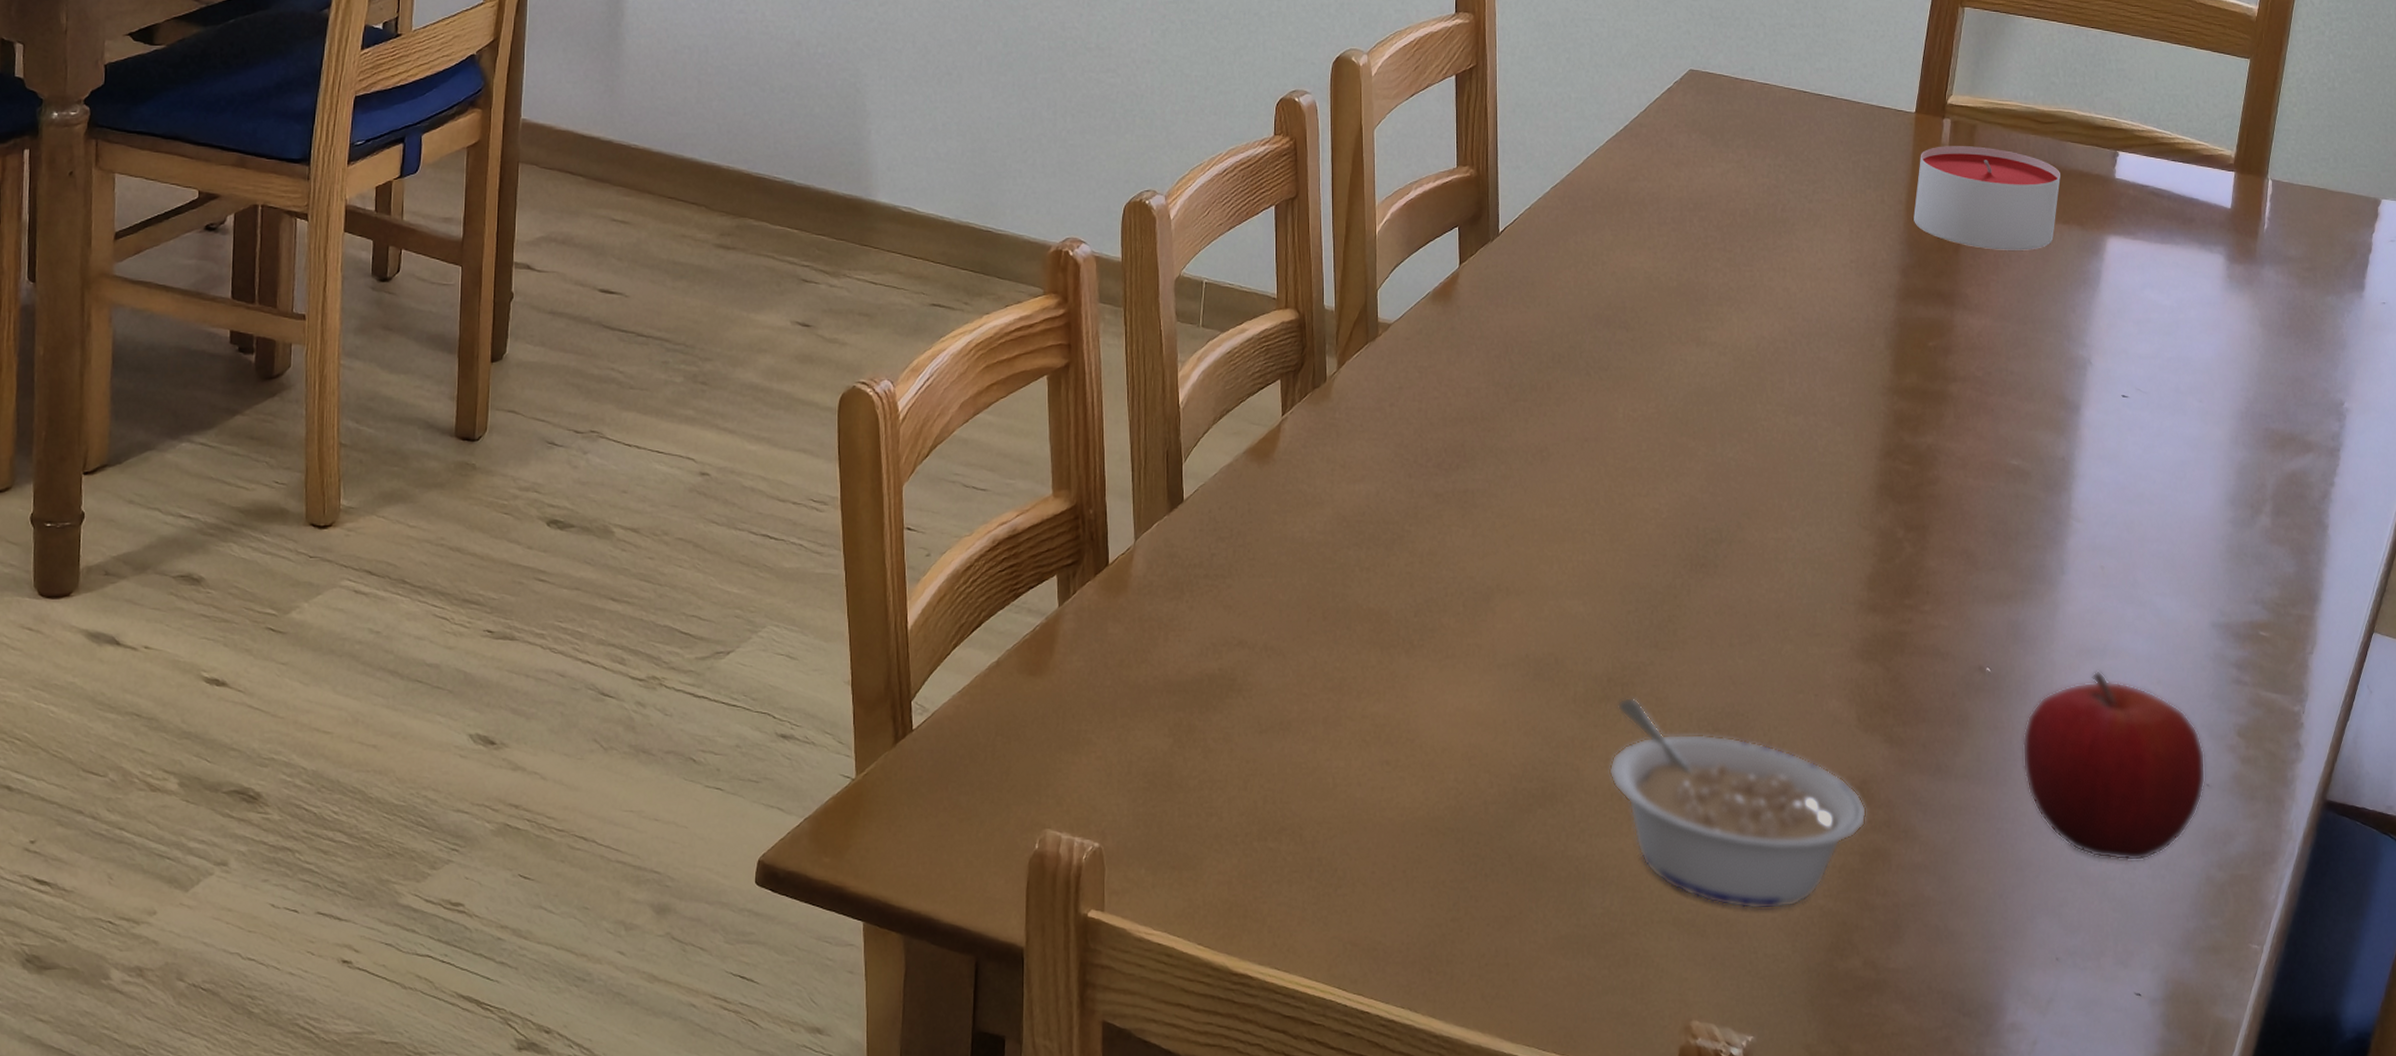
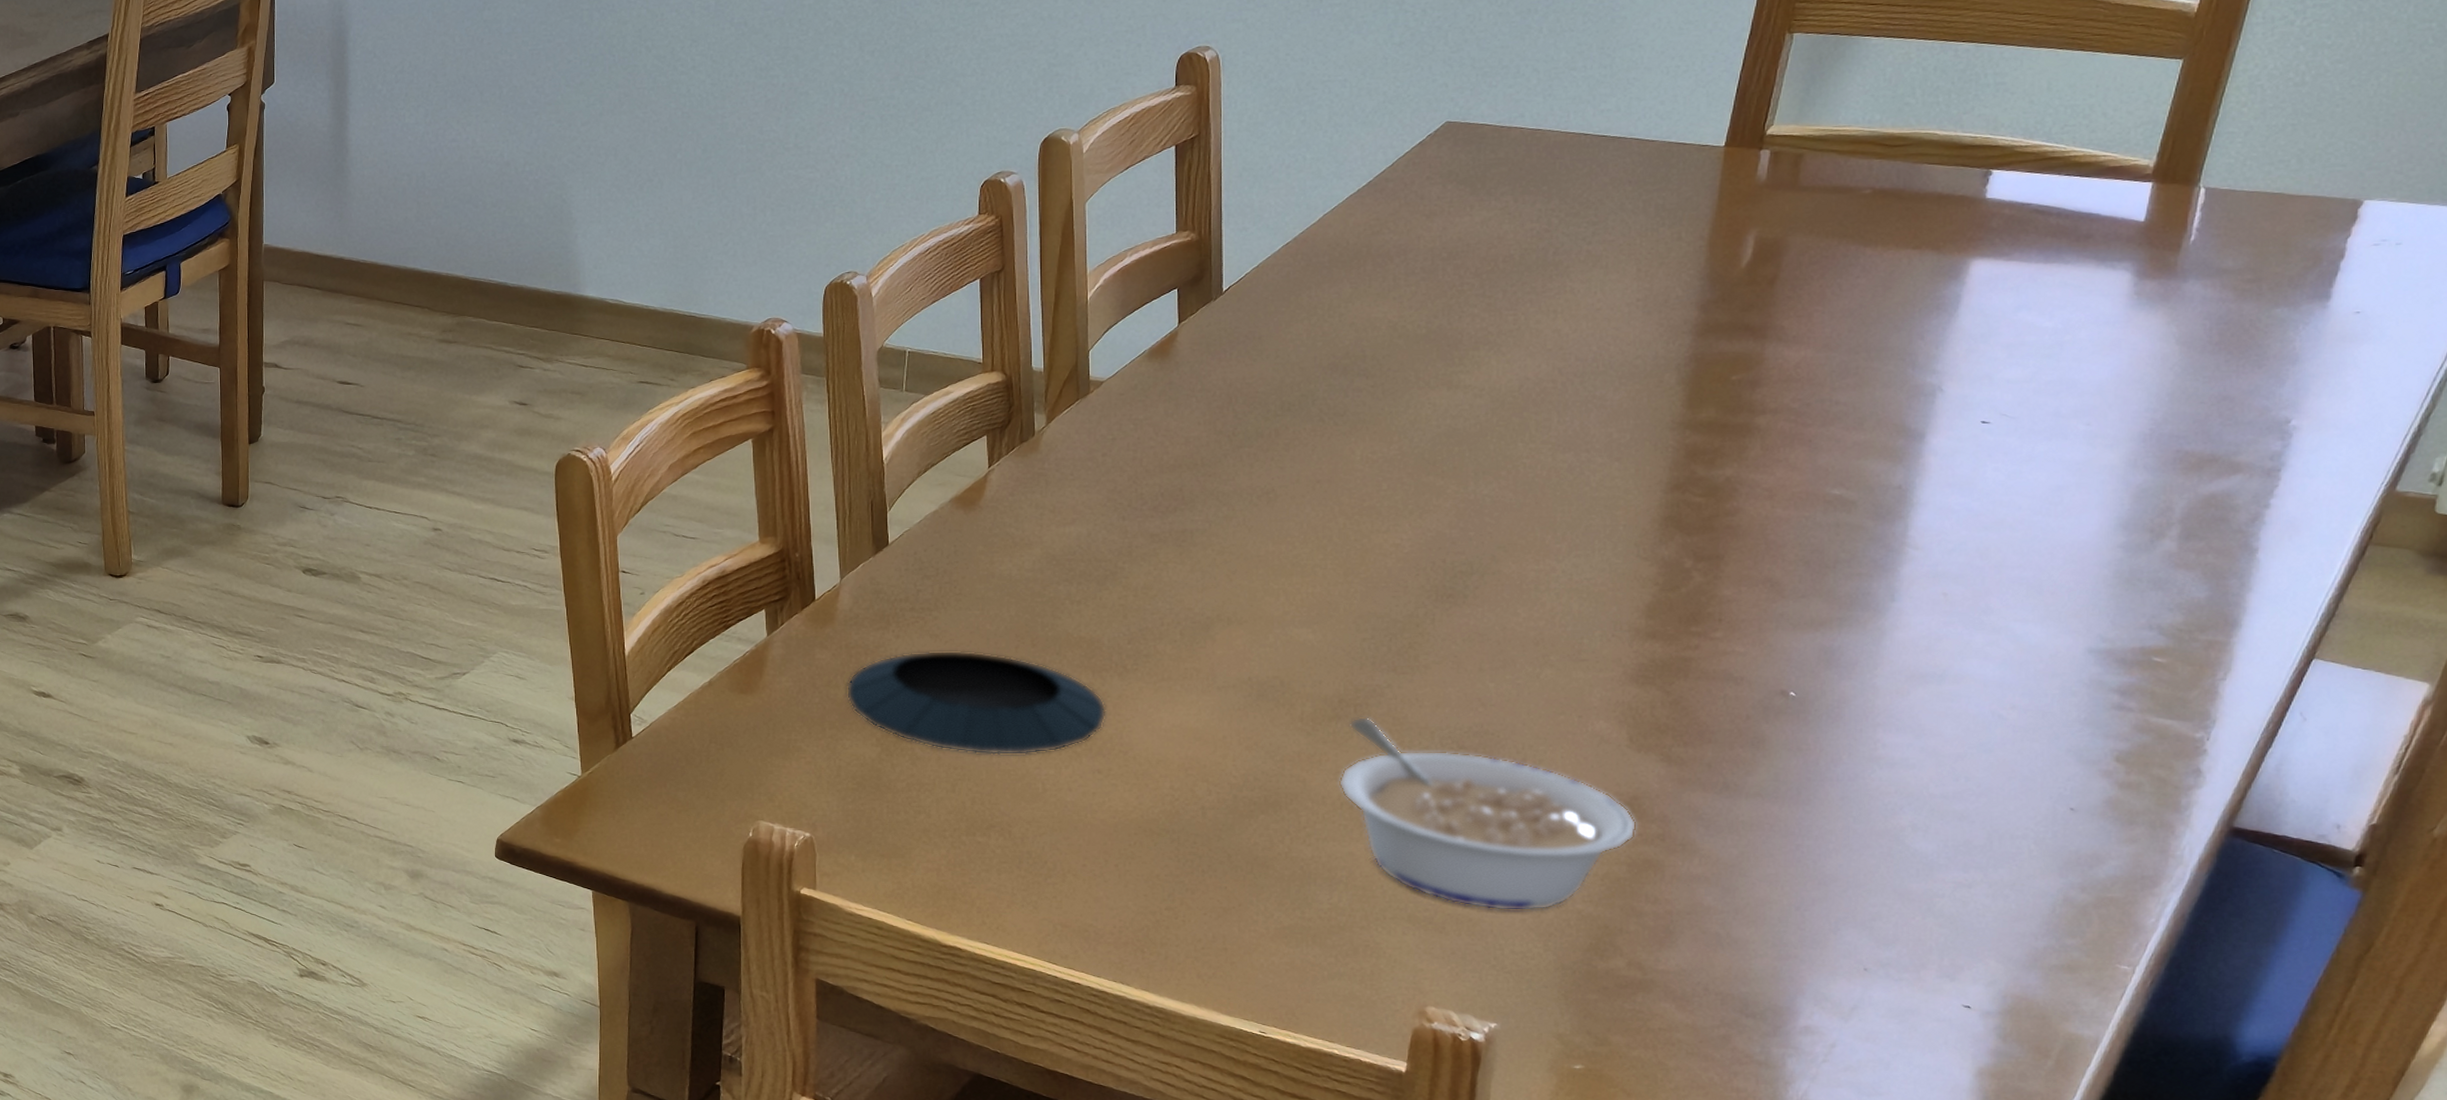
saucer: none [1138,624,1394,746] -> present [846,650,1106,756]
candle: present [1913,146,2061,250] -> none [1718,175,1912,280]
fruit: present [2022,670,2206,862] -> none [1832,695,2070,881]

